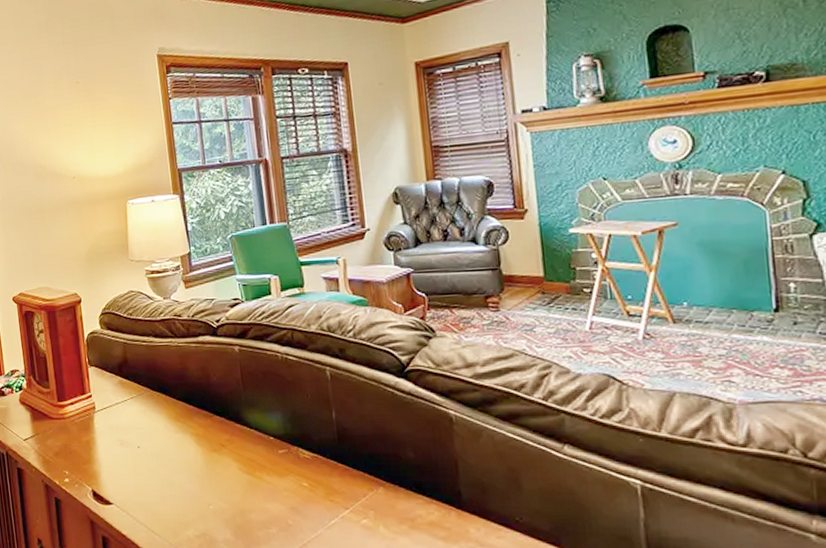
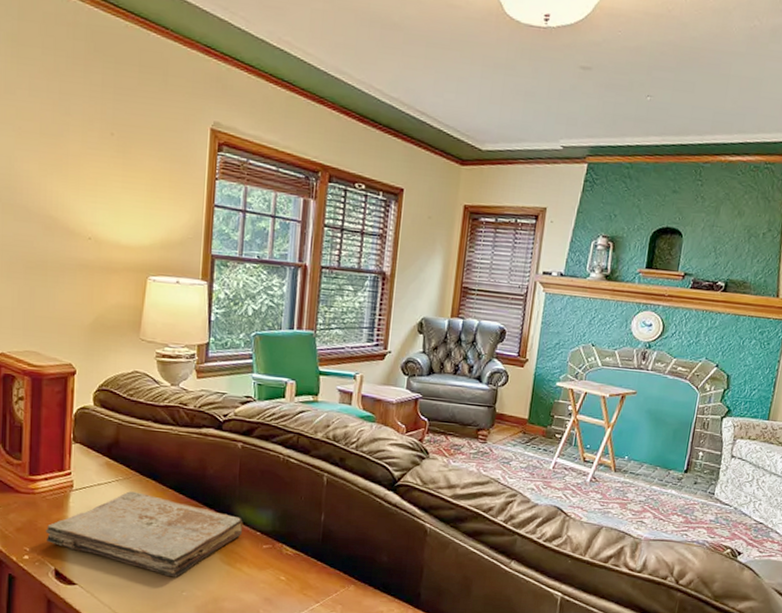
book: none [79,407,256,491] -> present [46,491,243,578]

